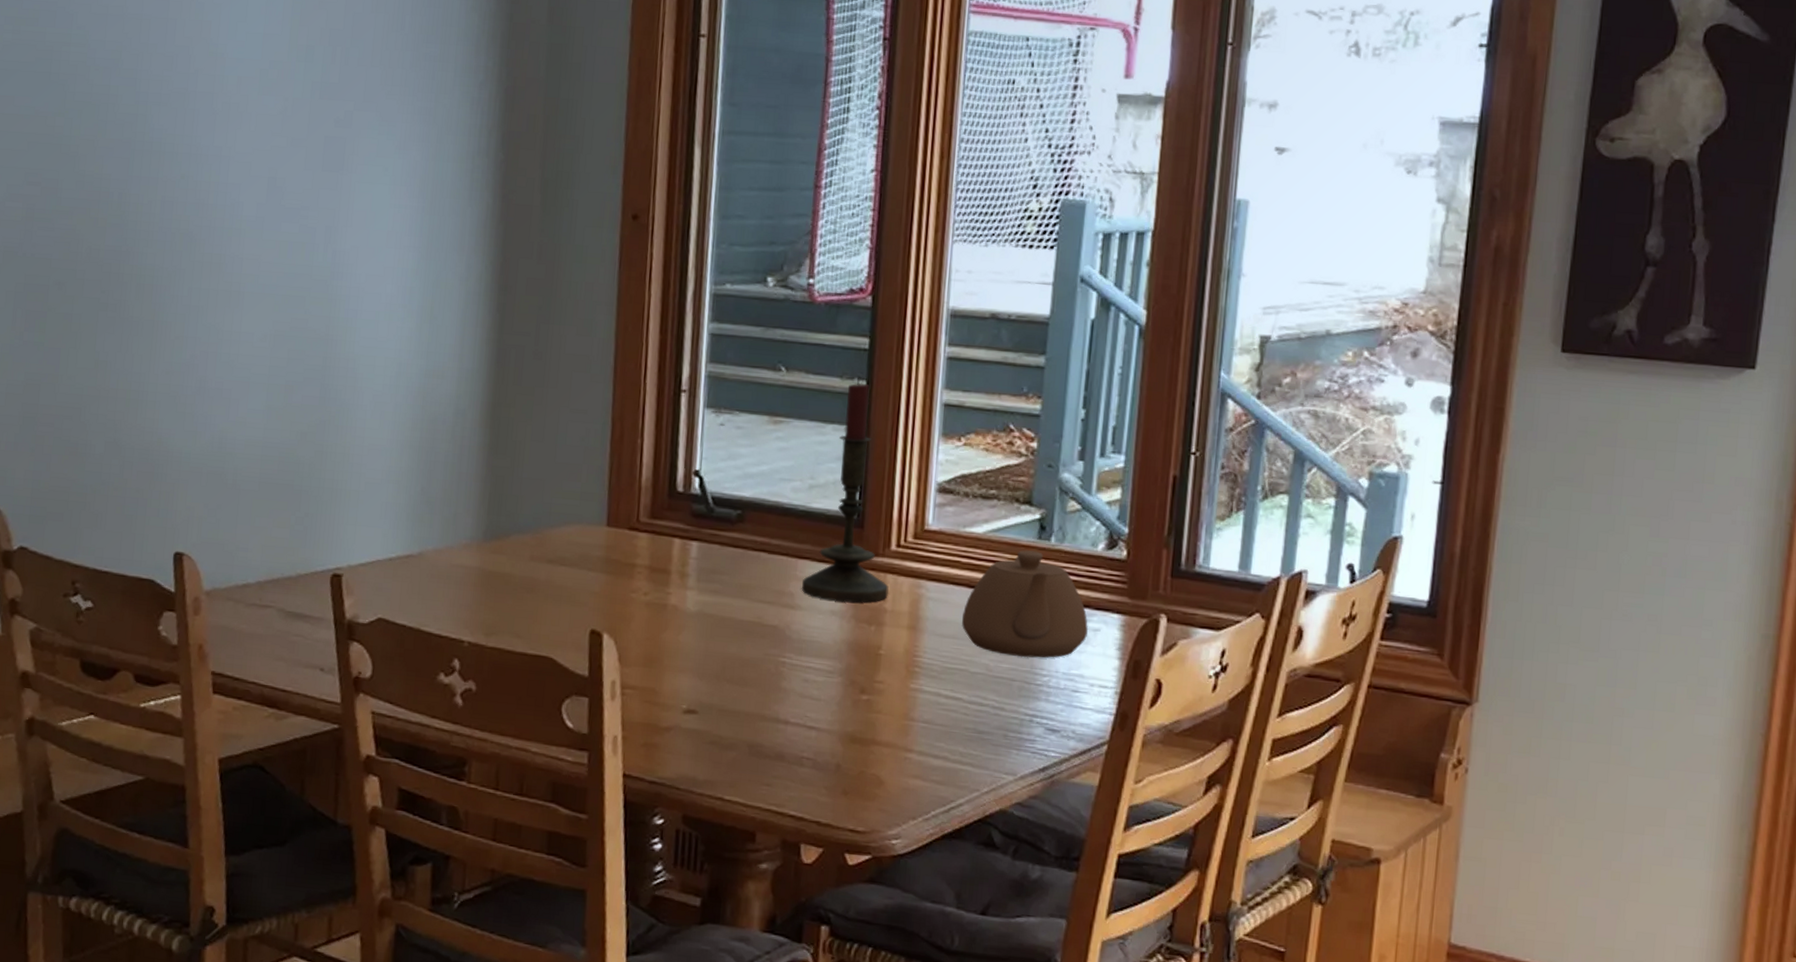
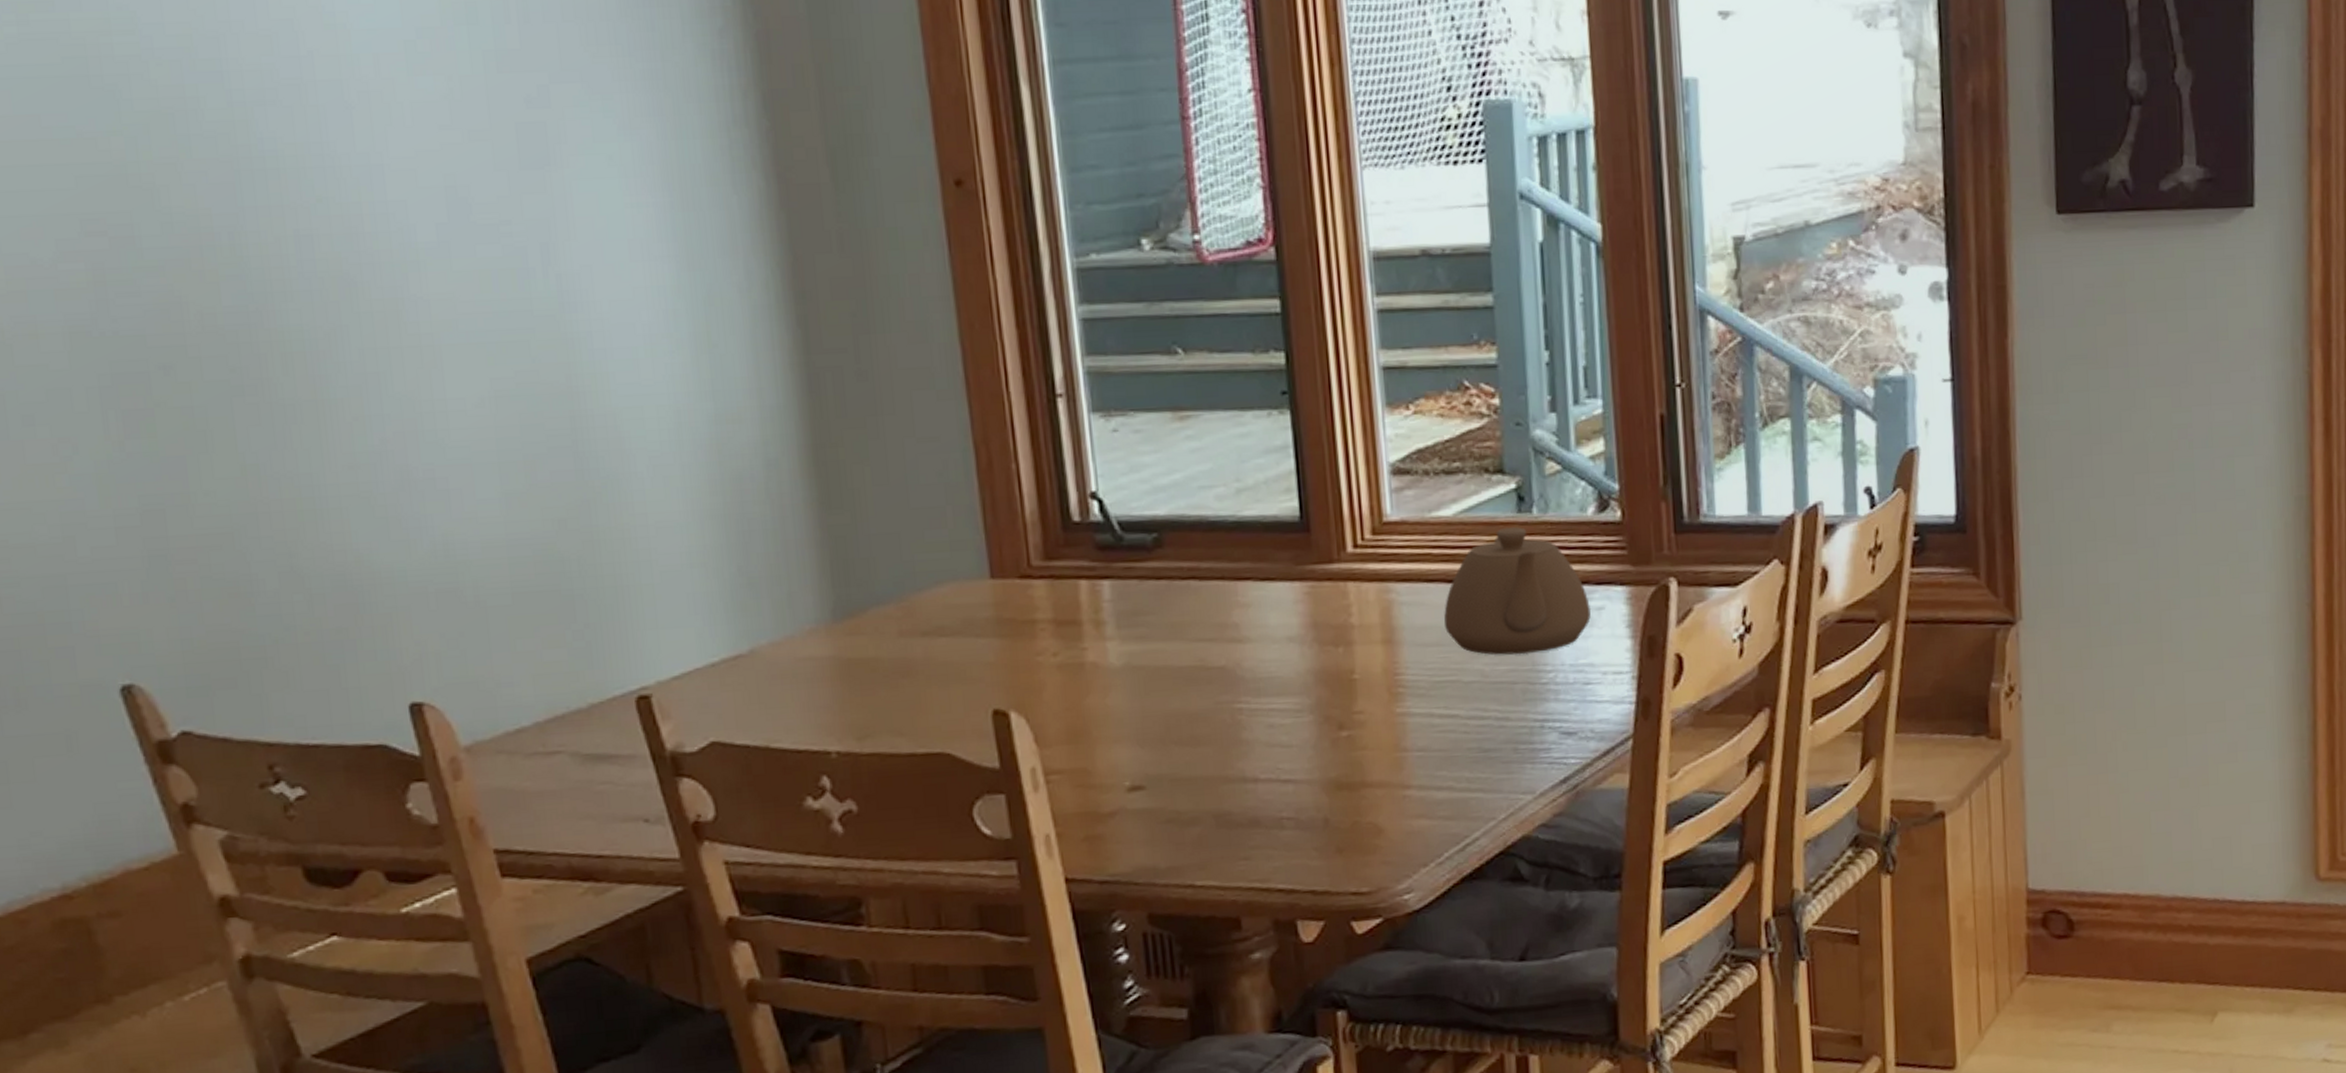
candle: present [802,377,889,603] -> none [1247,348,1353,626]

